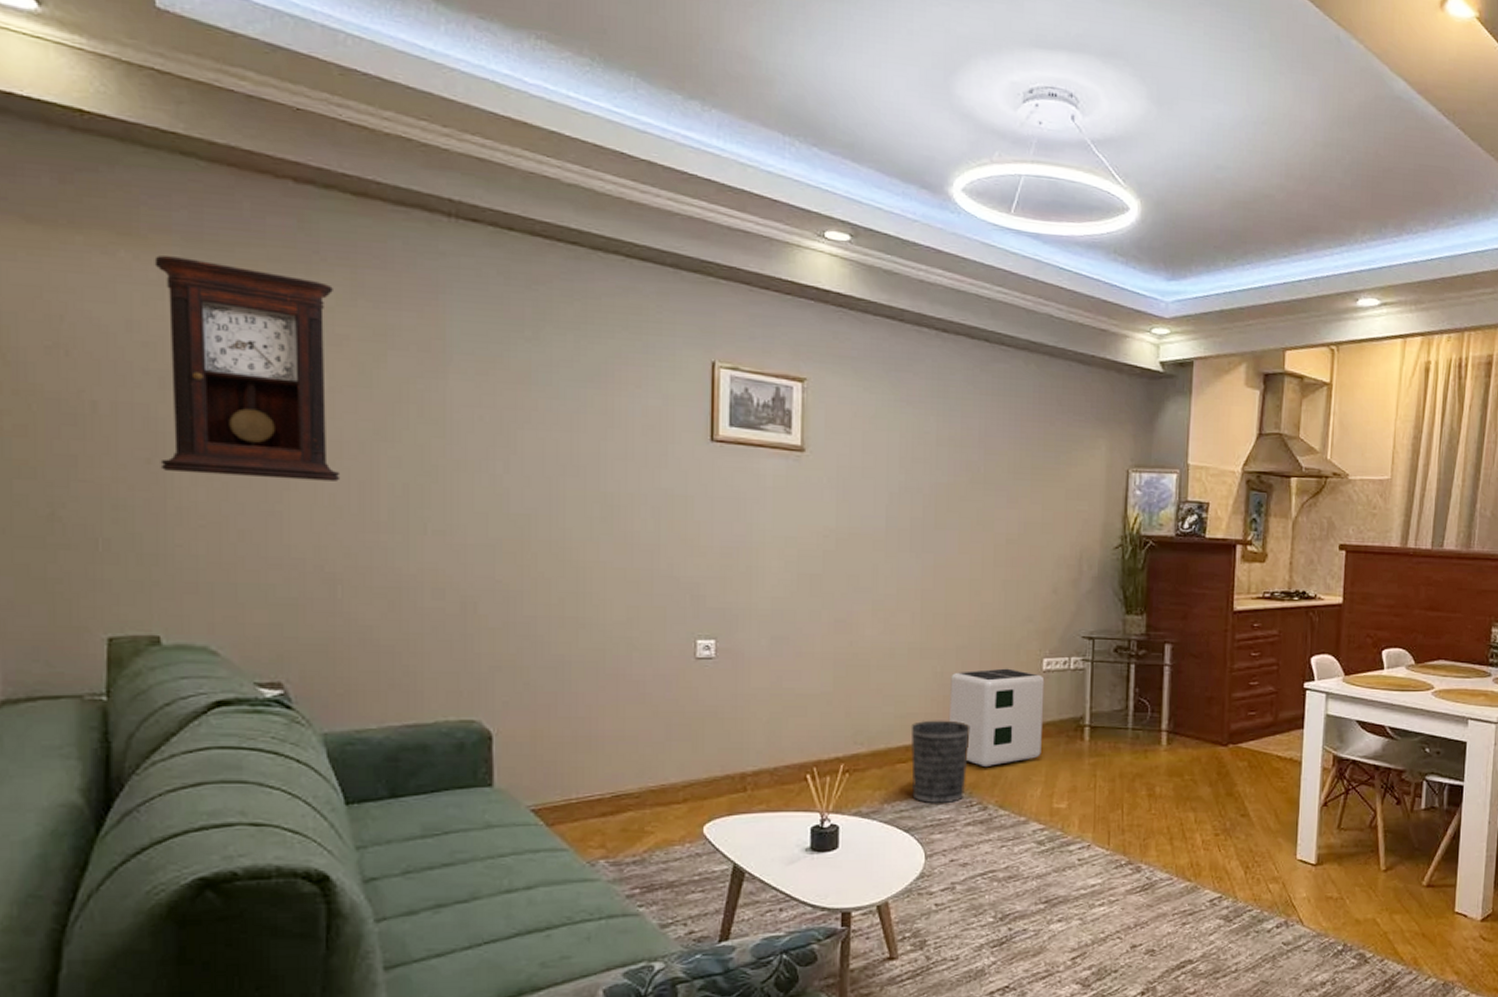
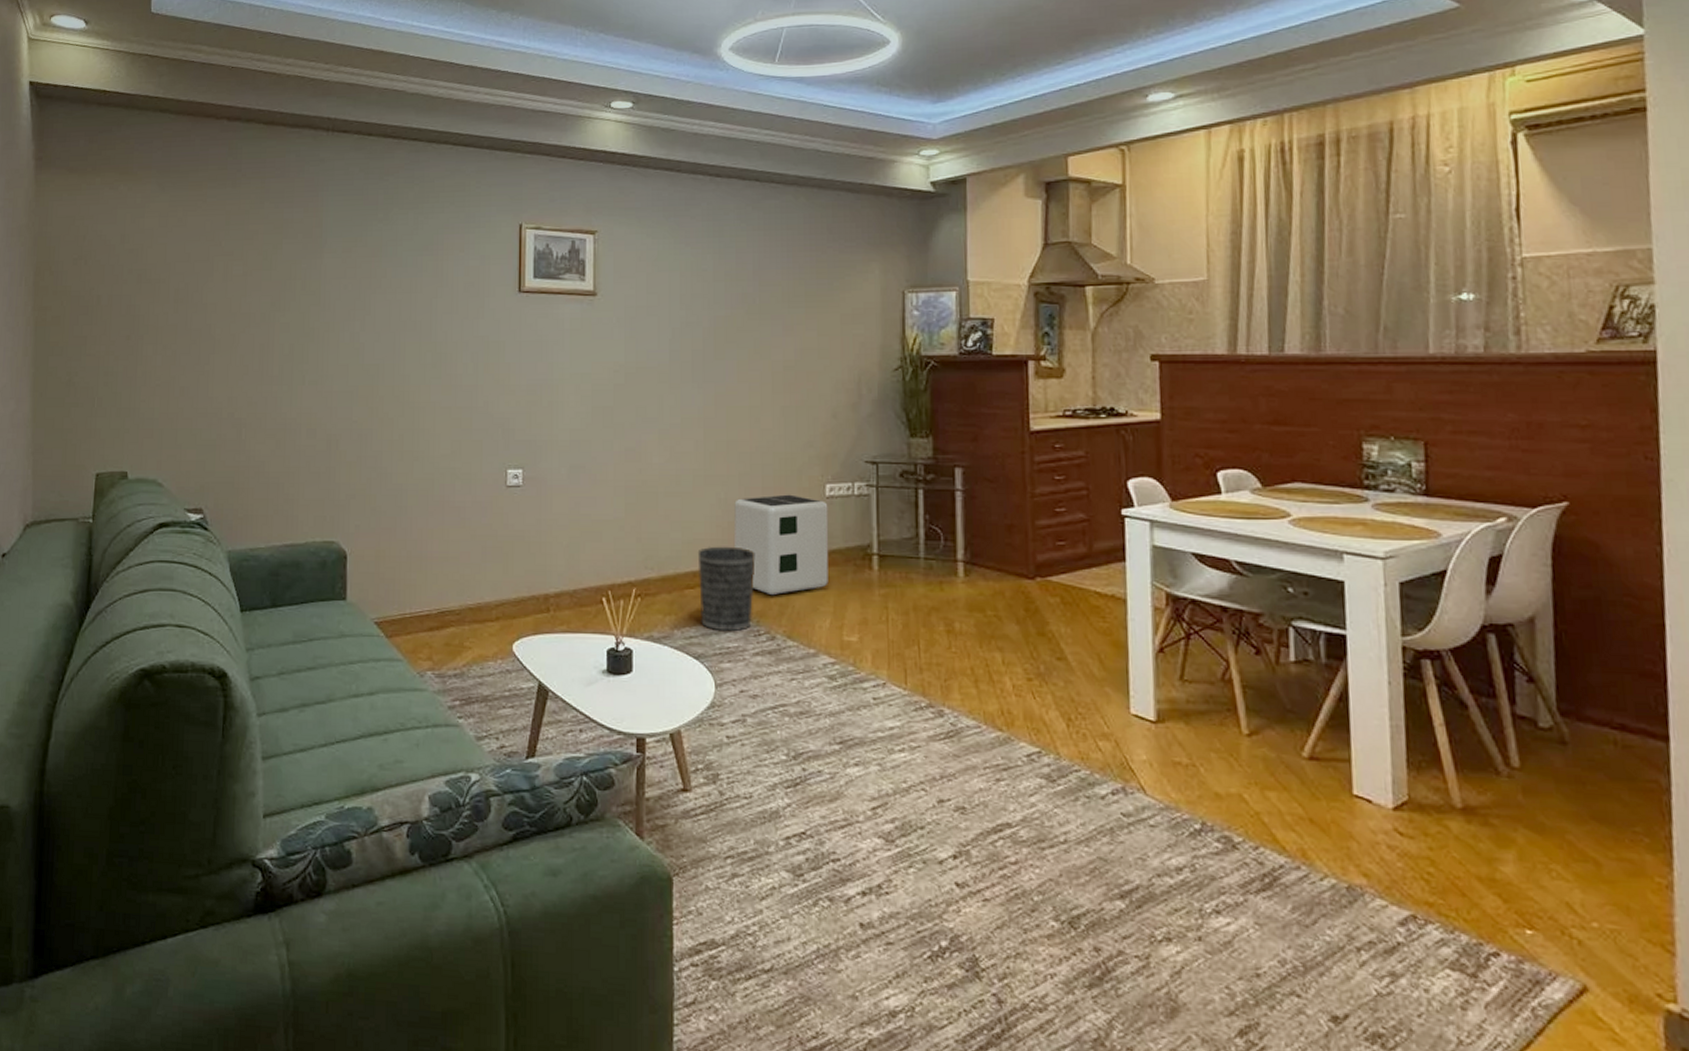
pendulum clock: present [154,255,339,481] -> none [135,185,249,346]

